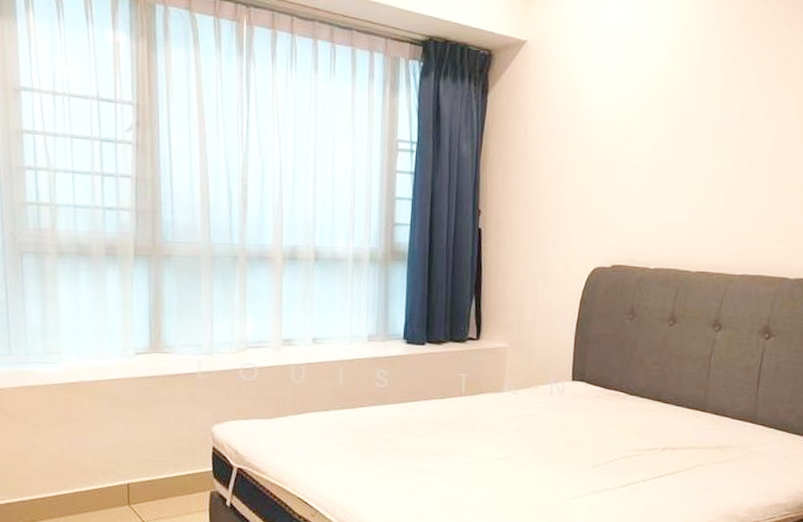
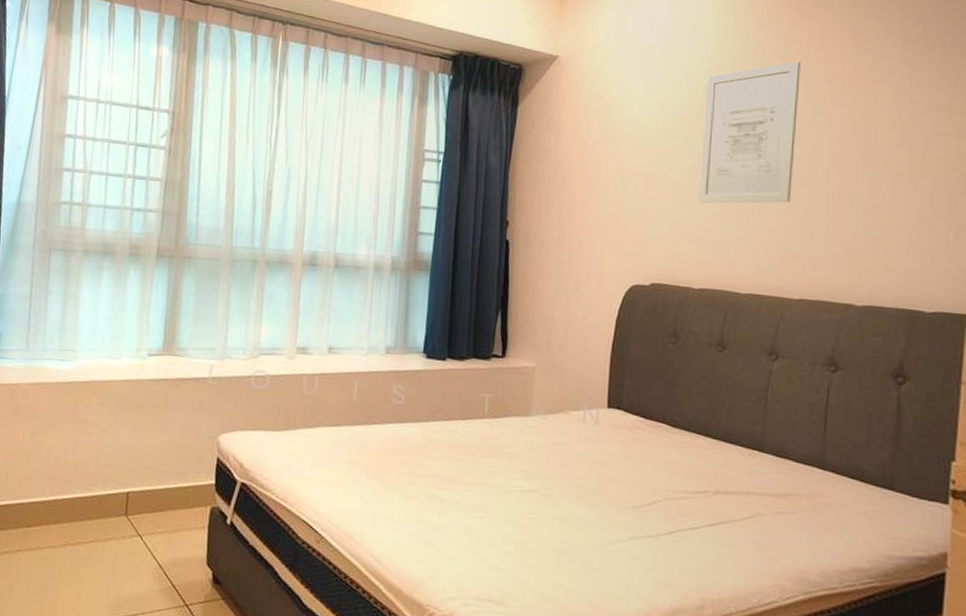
wall art: none [656,45,753,188] -> present [699,61,801,204]

